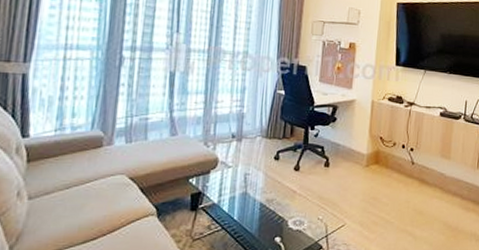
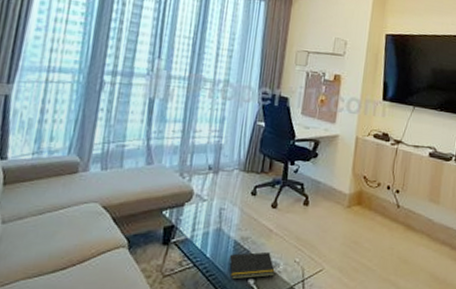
notepad: none [255,211,300,239] -> present [228,251,275,280]

